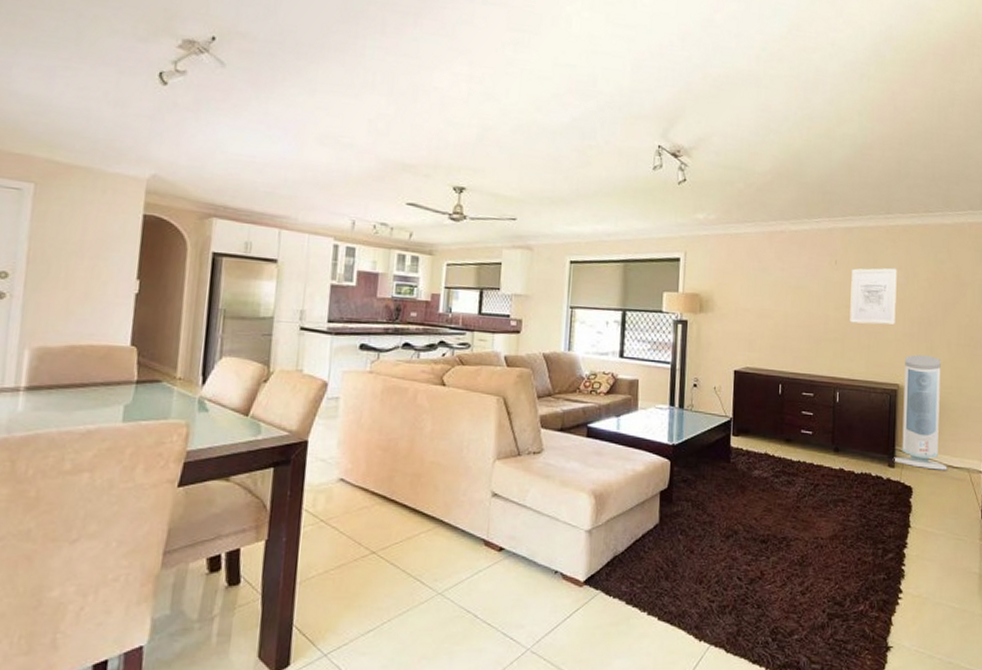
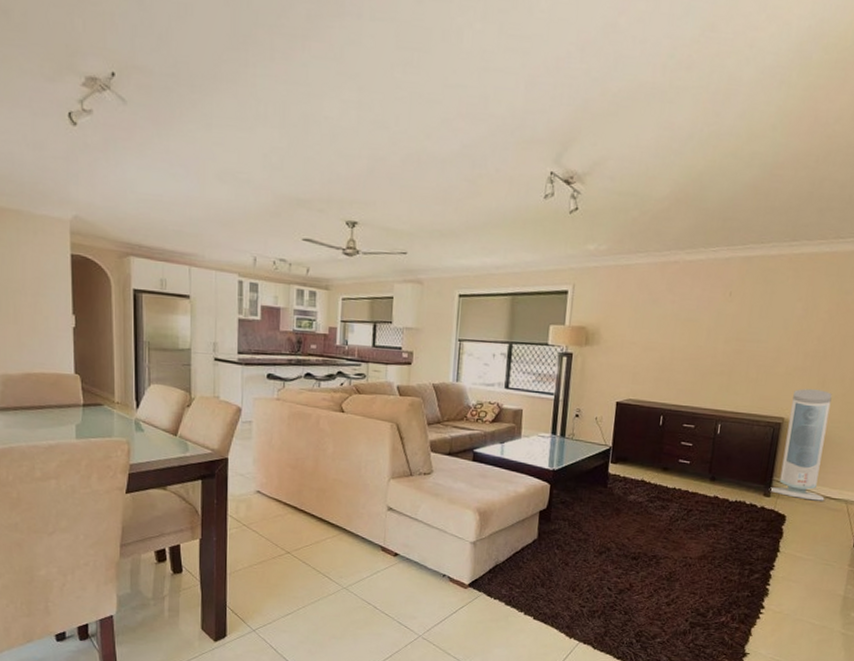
wall art: present [849,268,897,325] -> none [739,299,797,358]

